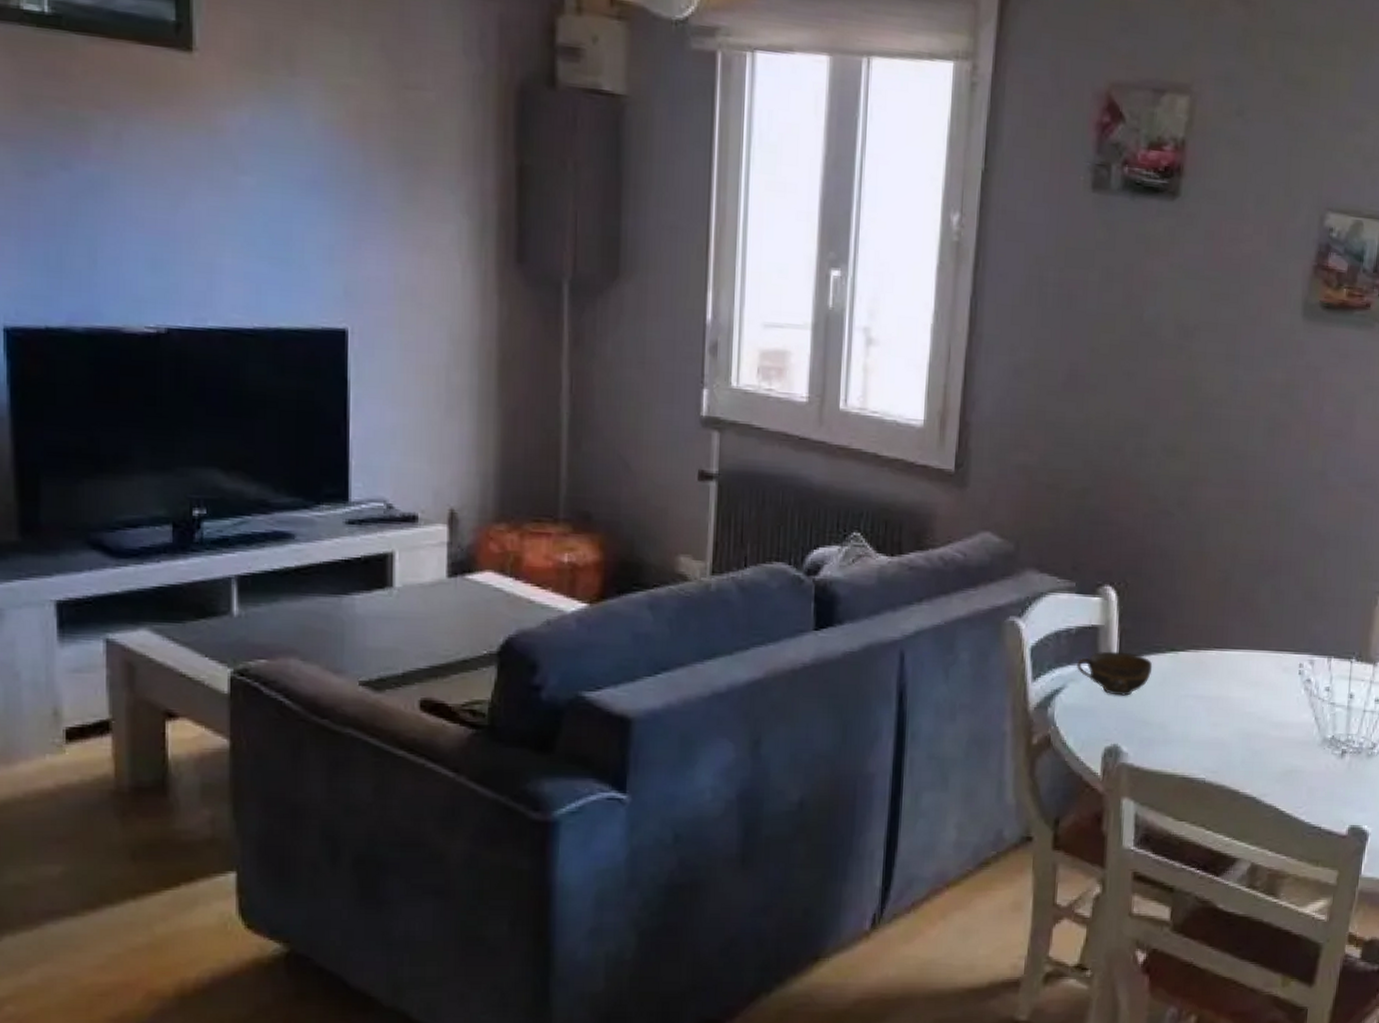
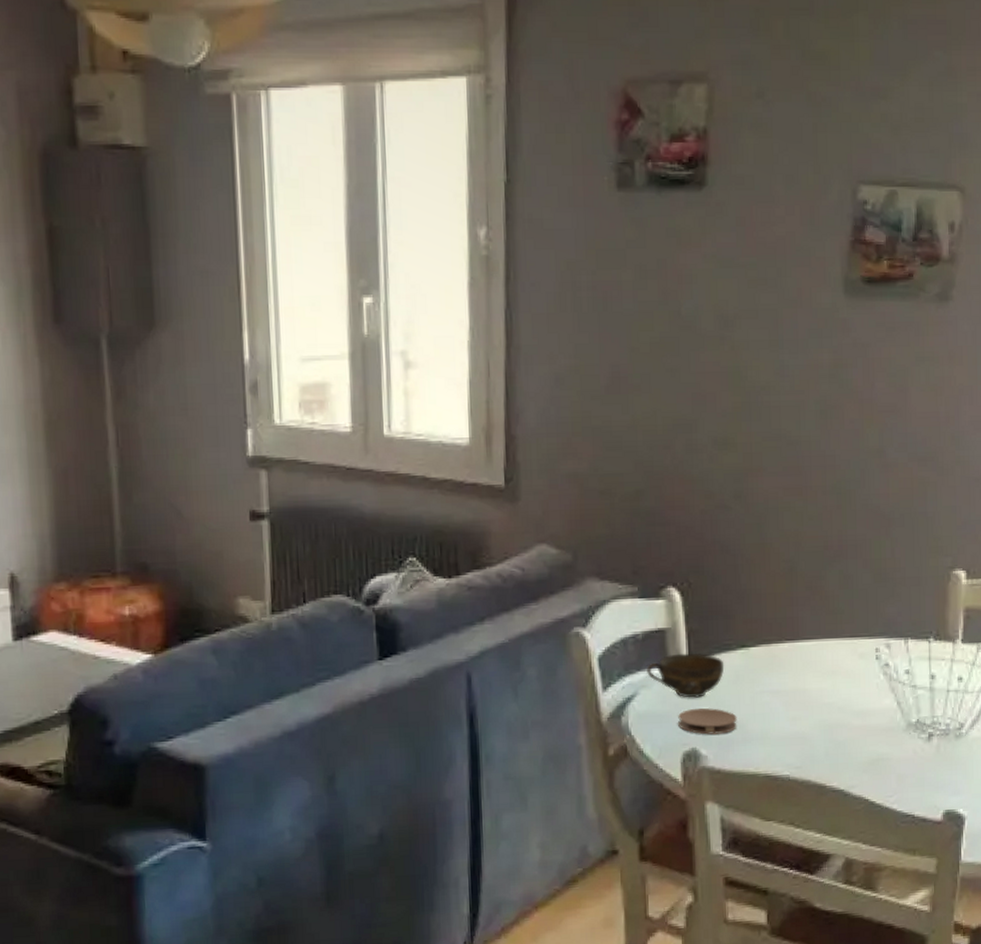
coaster: none [1101,705,1160,733] -> present [677,708,737,735]

